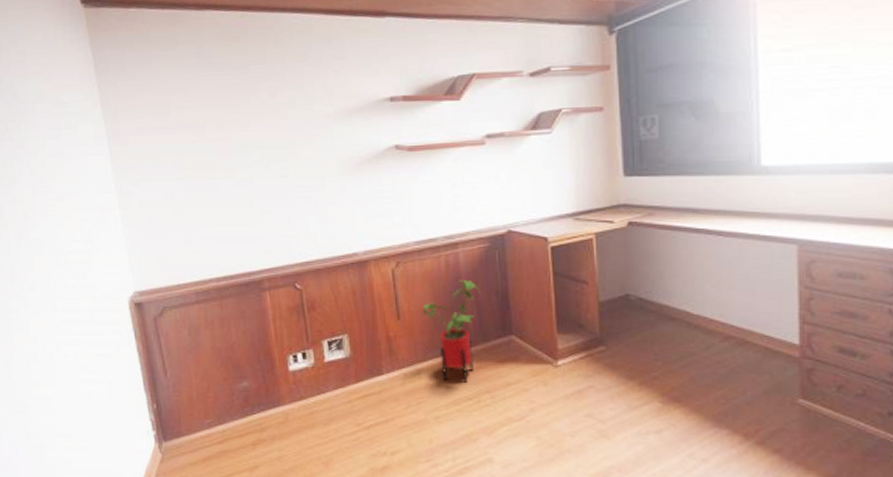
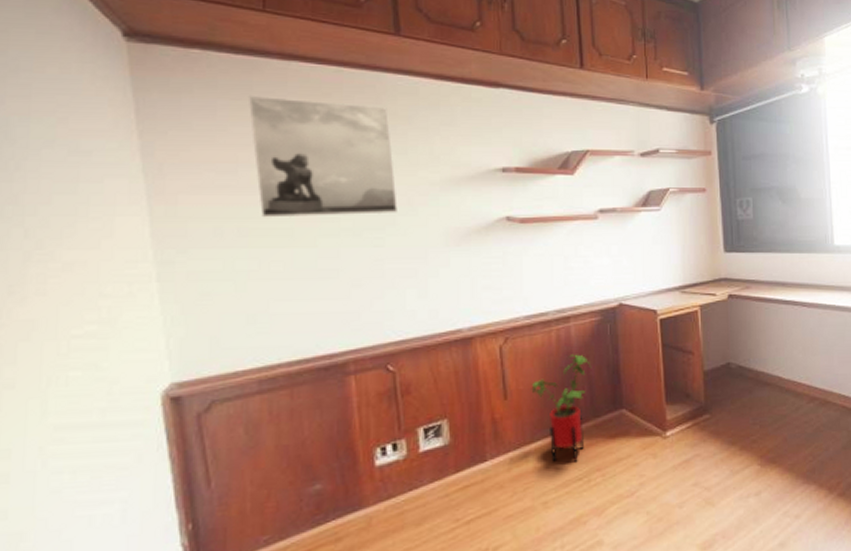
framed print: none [173,45,298,154] -> present [247,96,397,218]

